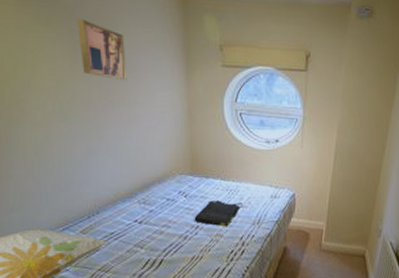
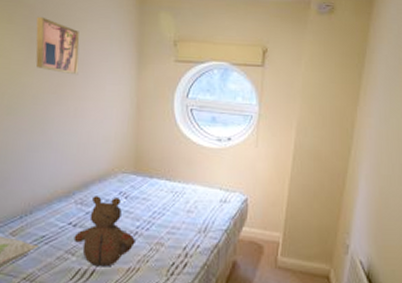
teddy bear: none [141,196,197,257] -> present [73,196,135,267]
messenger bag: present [194,200,244,227] -> none [133,203,189,234]

